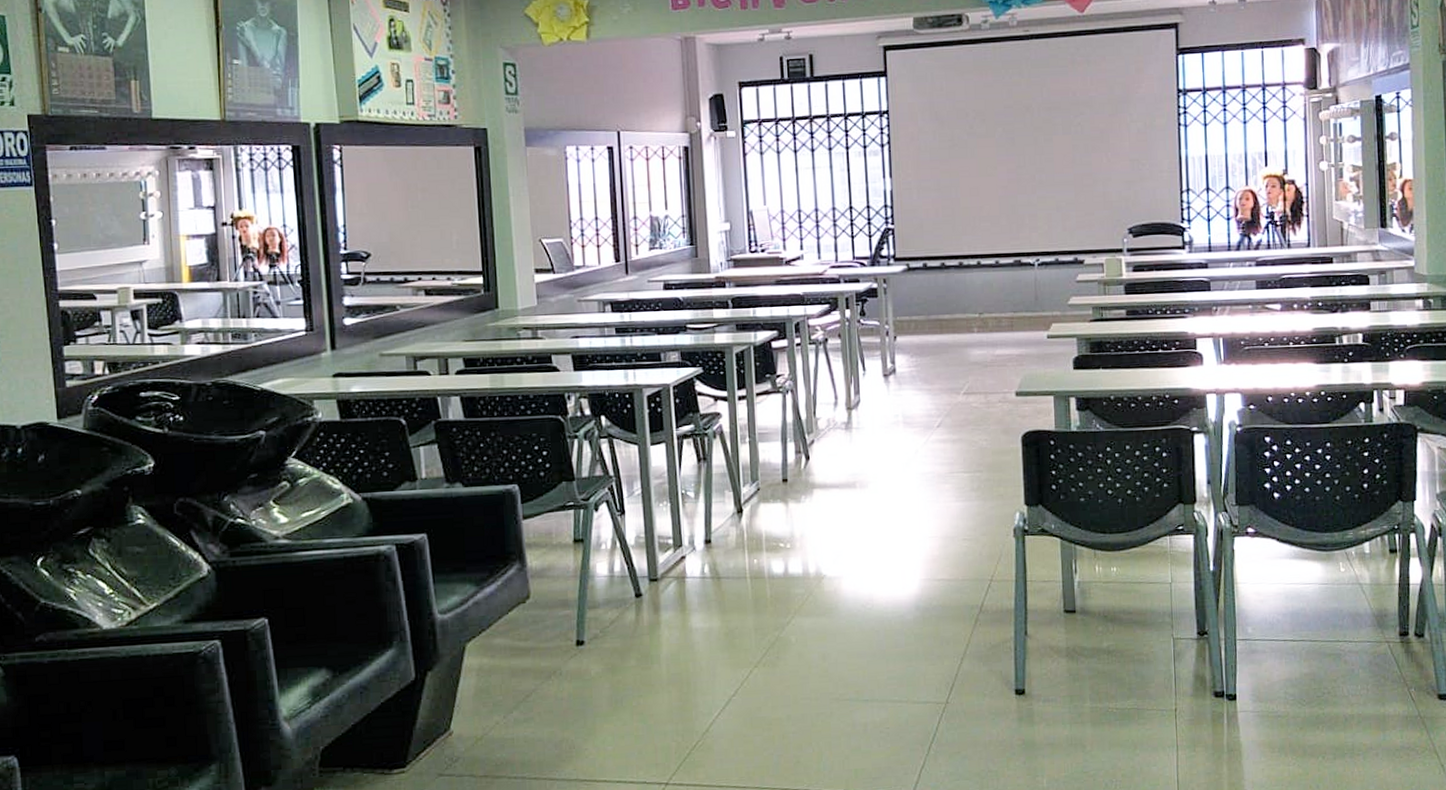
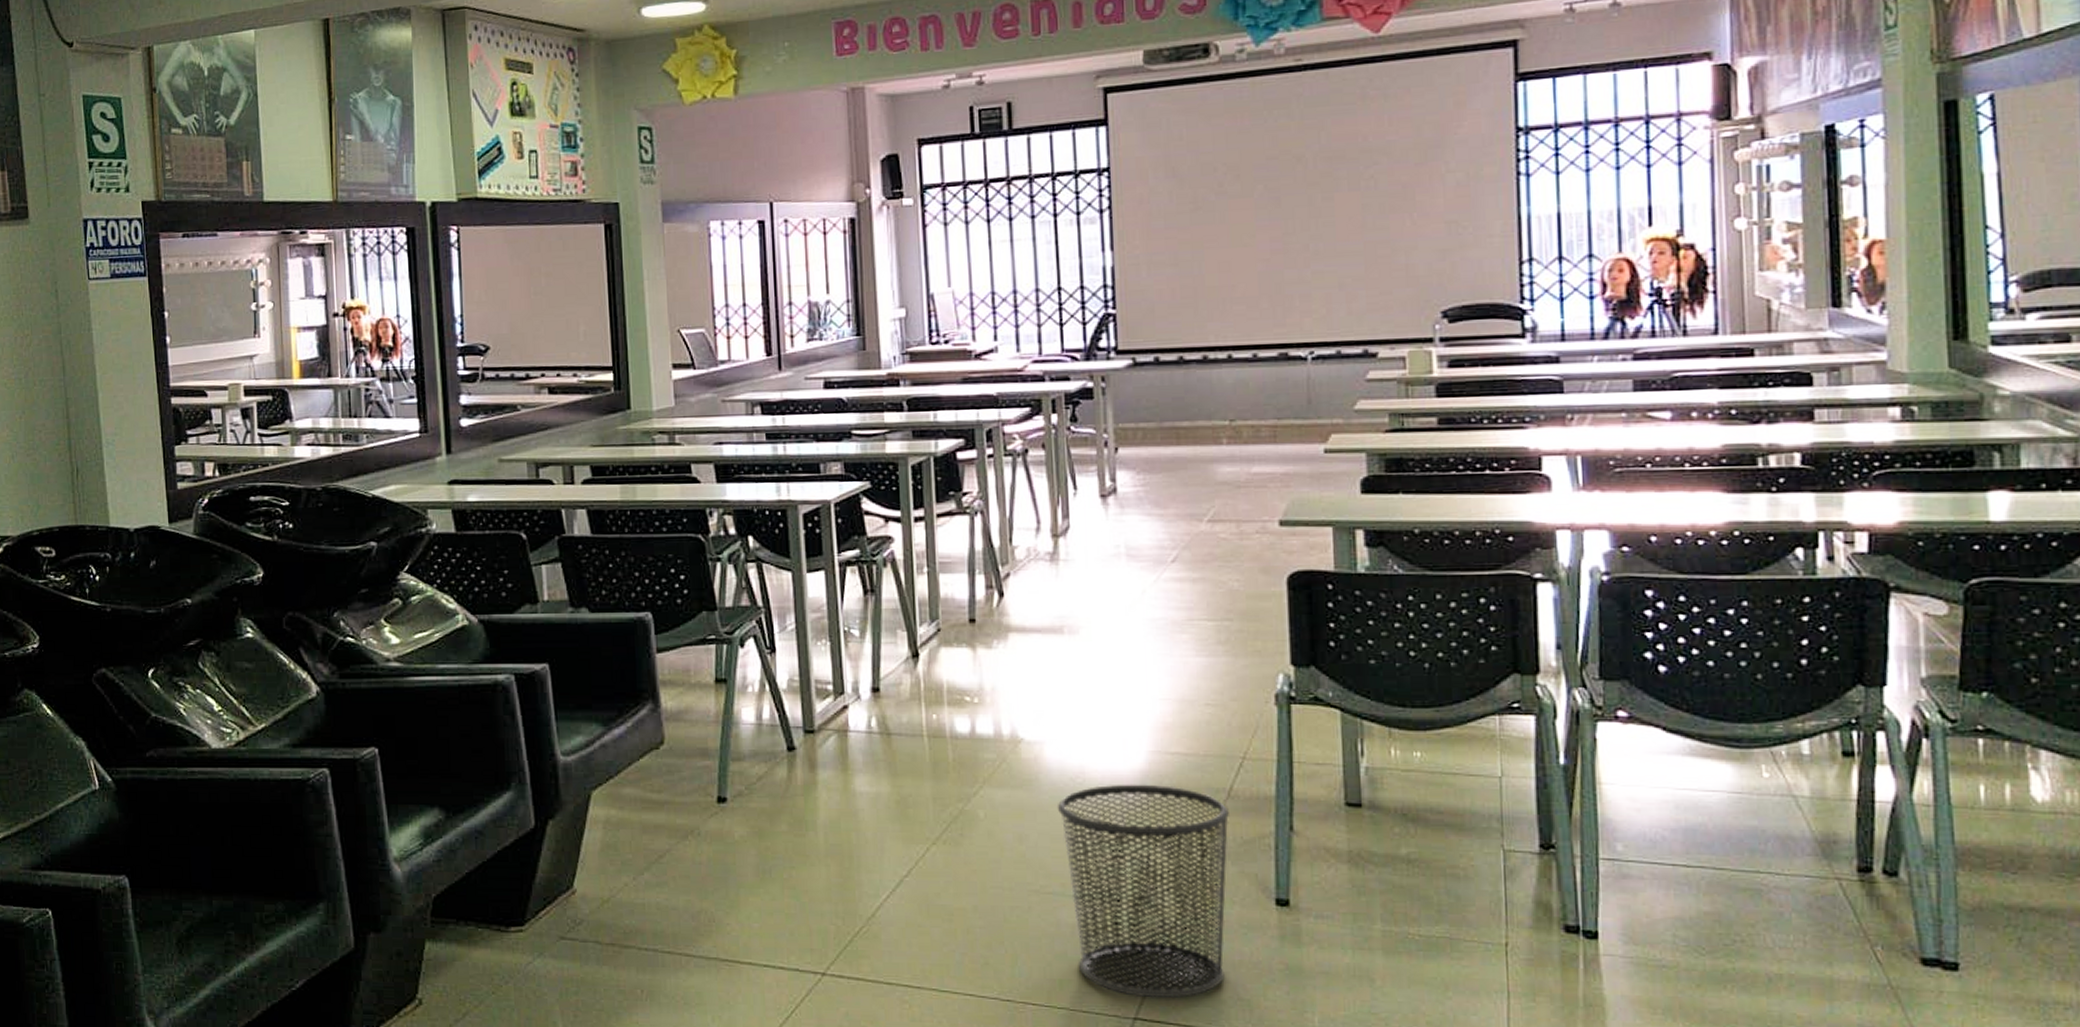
waste bin: none [852,606,982,777] -> present [1057,784,1231,999]

